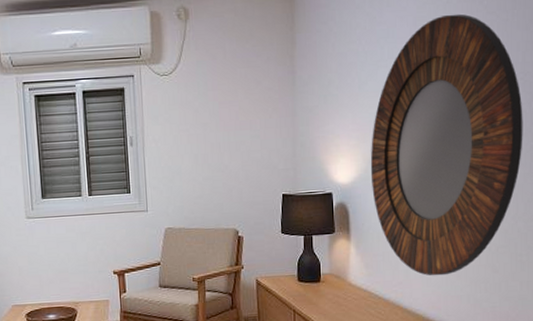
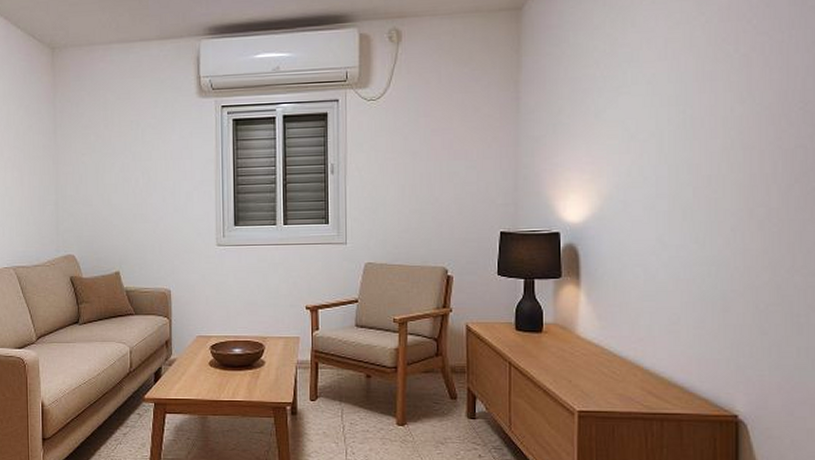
home mirror: present [370,13,523,276] -> none [607,34,803,334]

